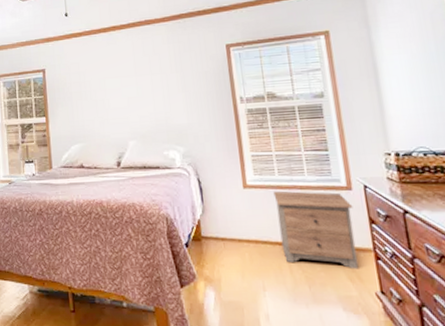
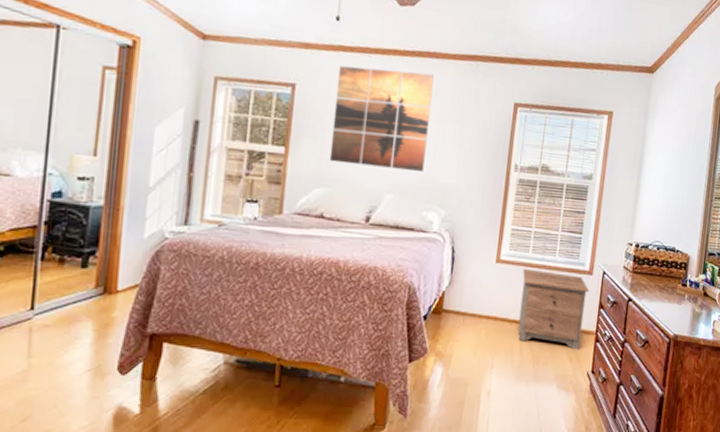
wall art: none [73,38,157,123] -> present [329,66,434,171]

